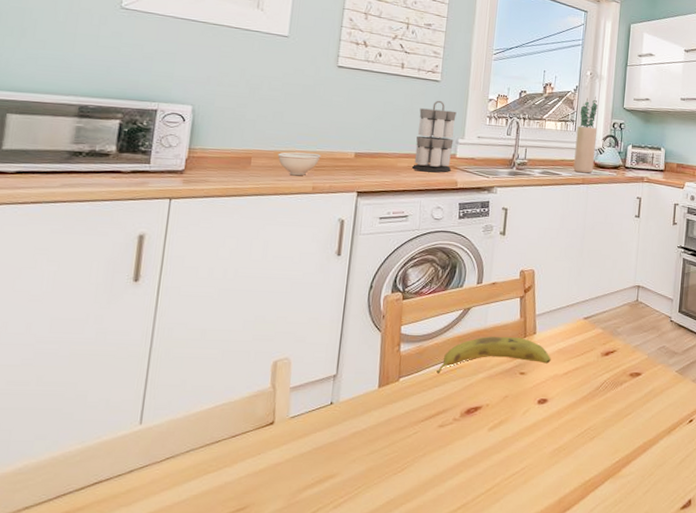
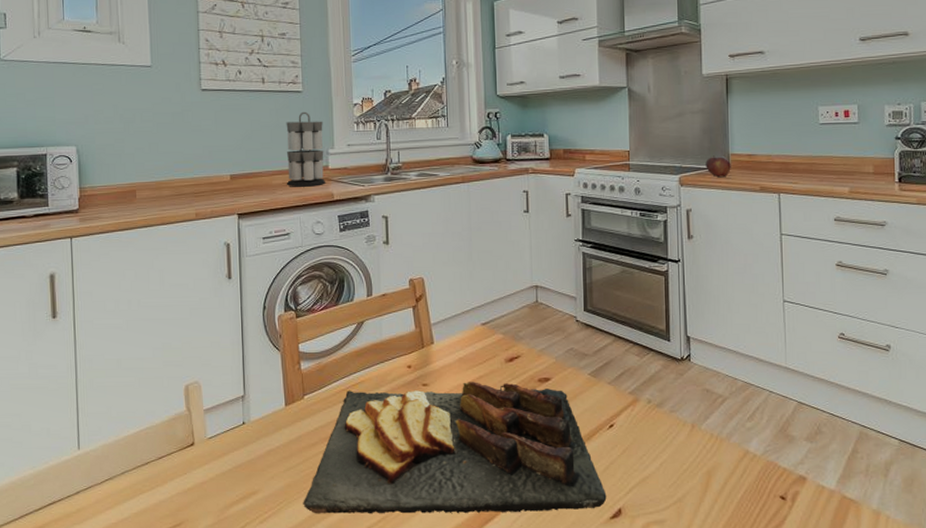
bowl: present [277,152,321,176] -> none [159,180,199,204]
food platter: none [382,373,680,501] -> present [303,382,607,514]
fruit: present [436,336,551,374] -> none [339,348,453,390]
vase: present [573,96,598,174] -> none [449,86,472,171]

